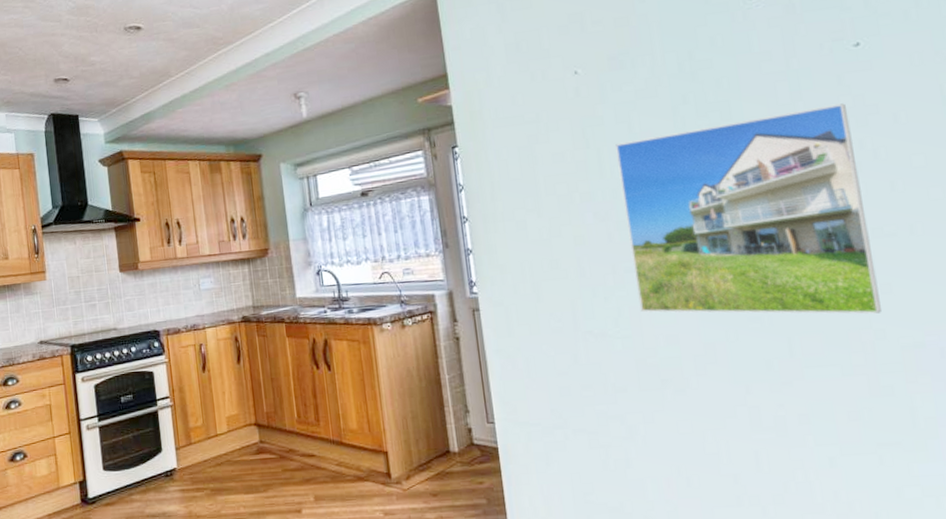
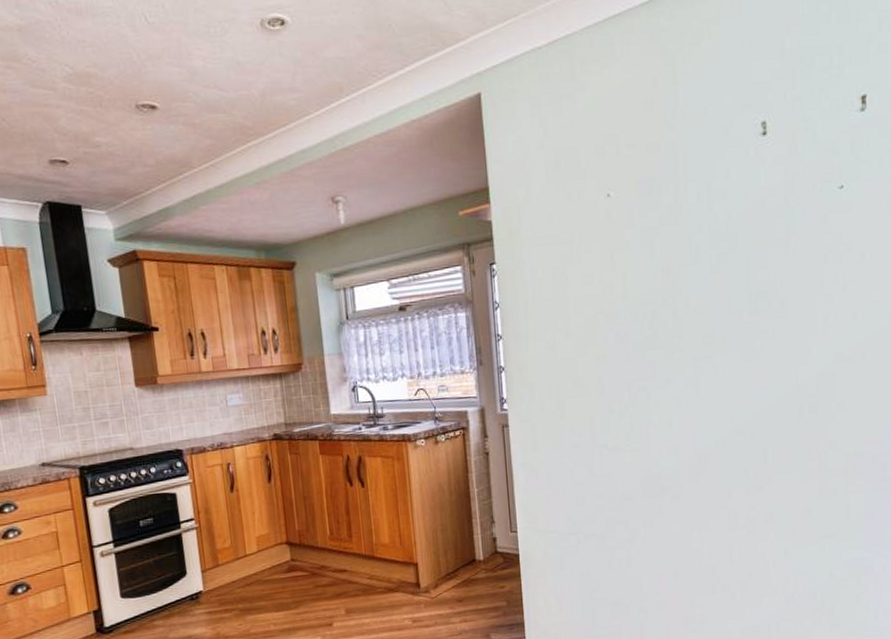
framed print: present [615,103,881,314] -> none [639,240,835,428]

